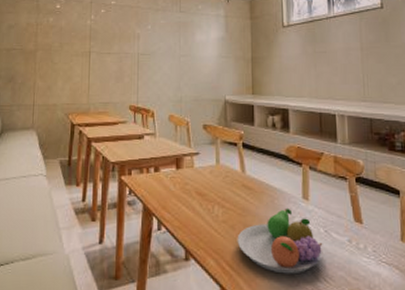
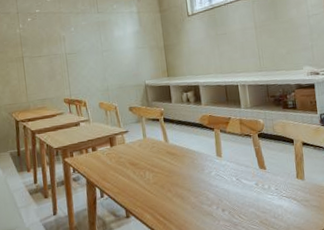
fruit bowl: present [237,208,323,274] -> none [167,165,237,217]

